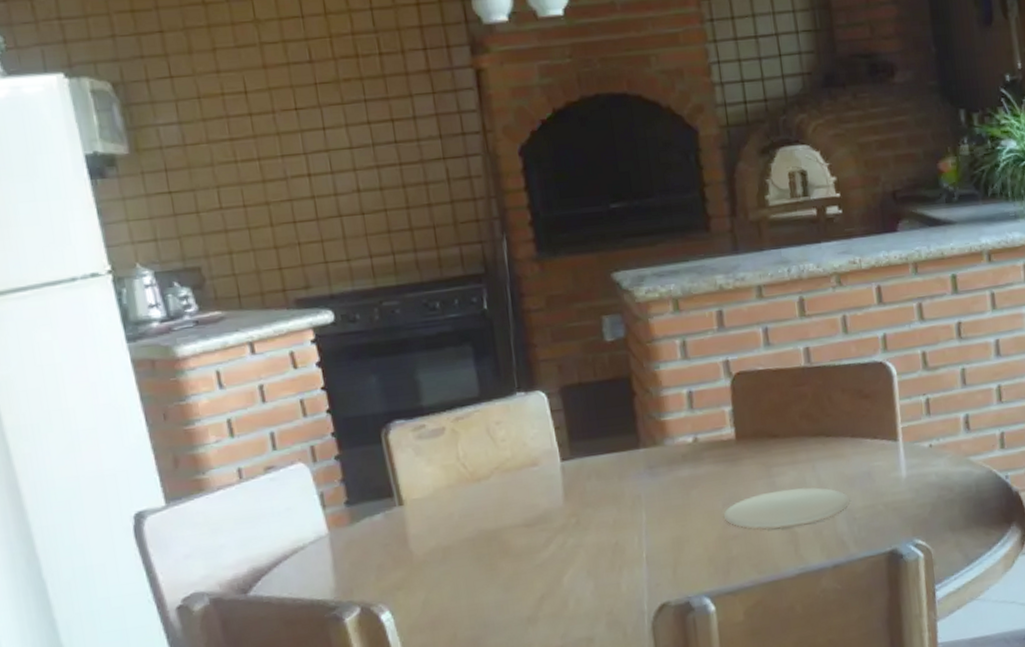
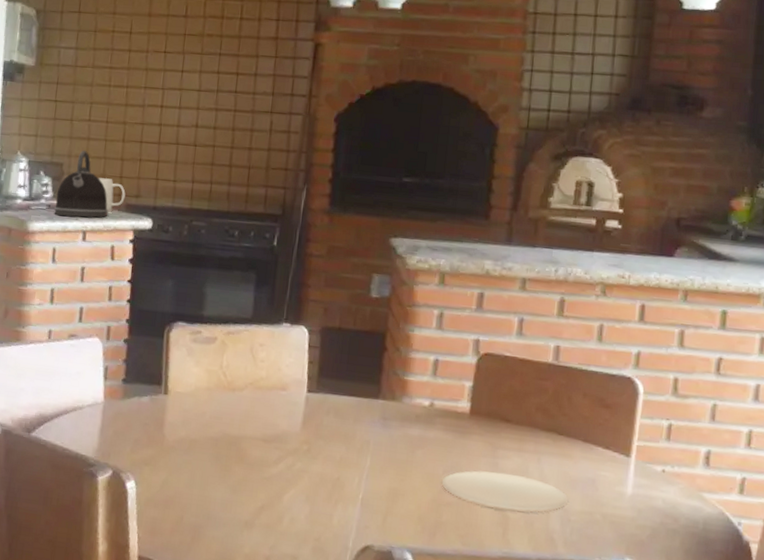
kettle: none [202,245,276,332] -> present [53,150,109,218]
mug: none [252,273,292,315] -> present [99,178,126,213]

